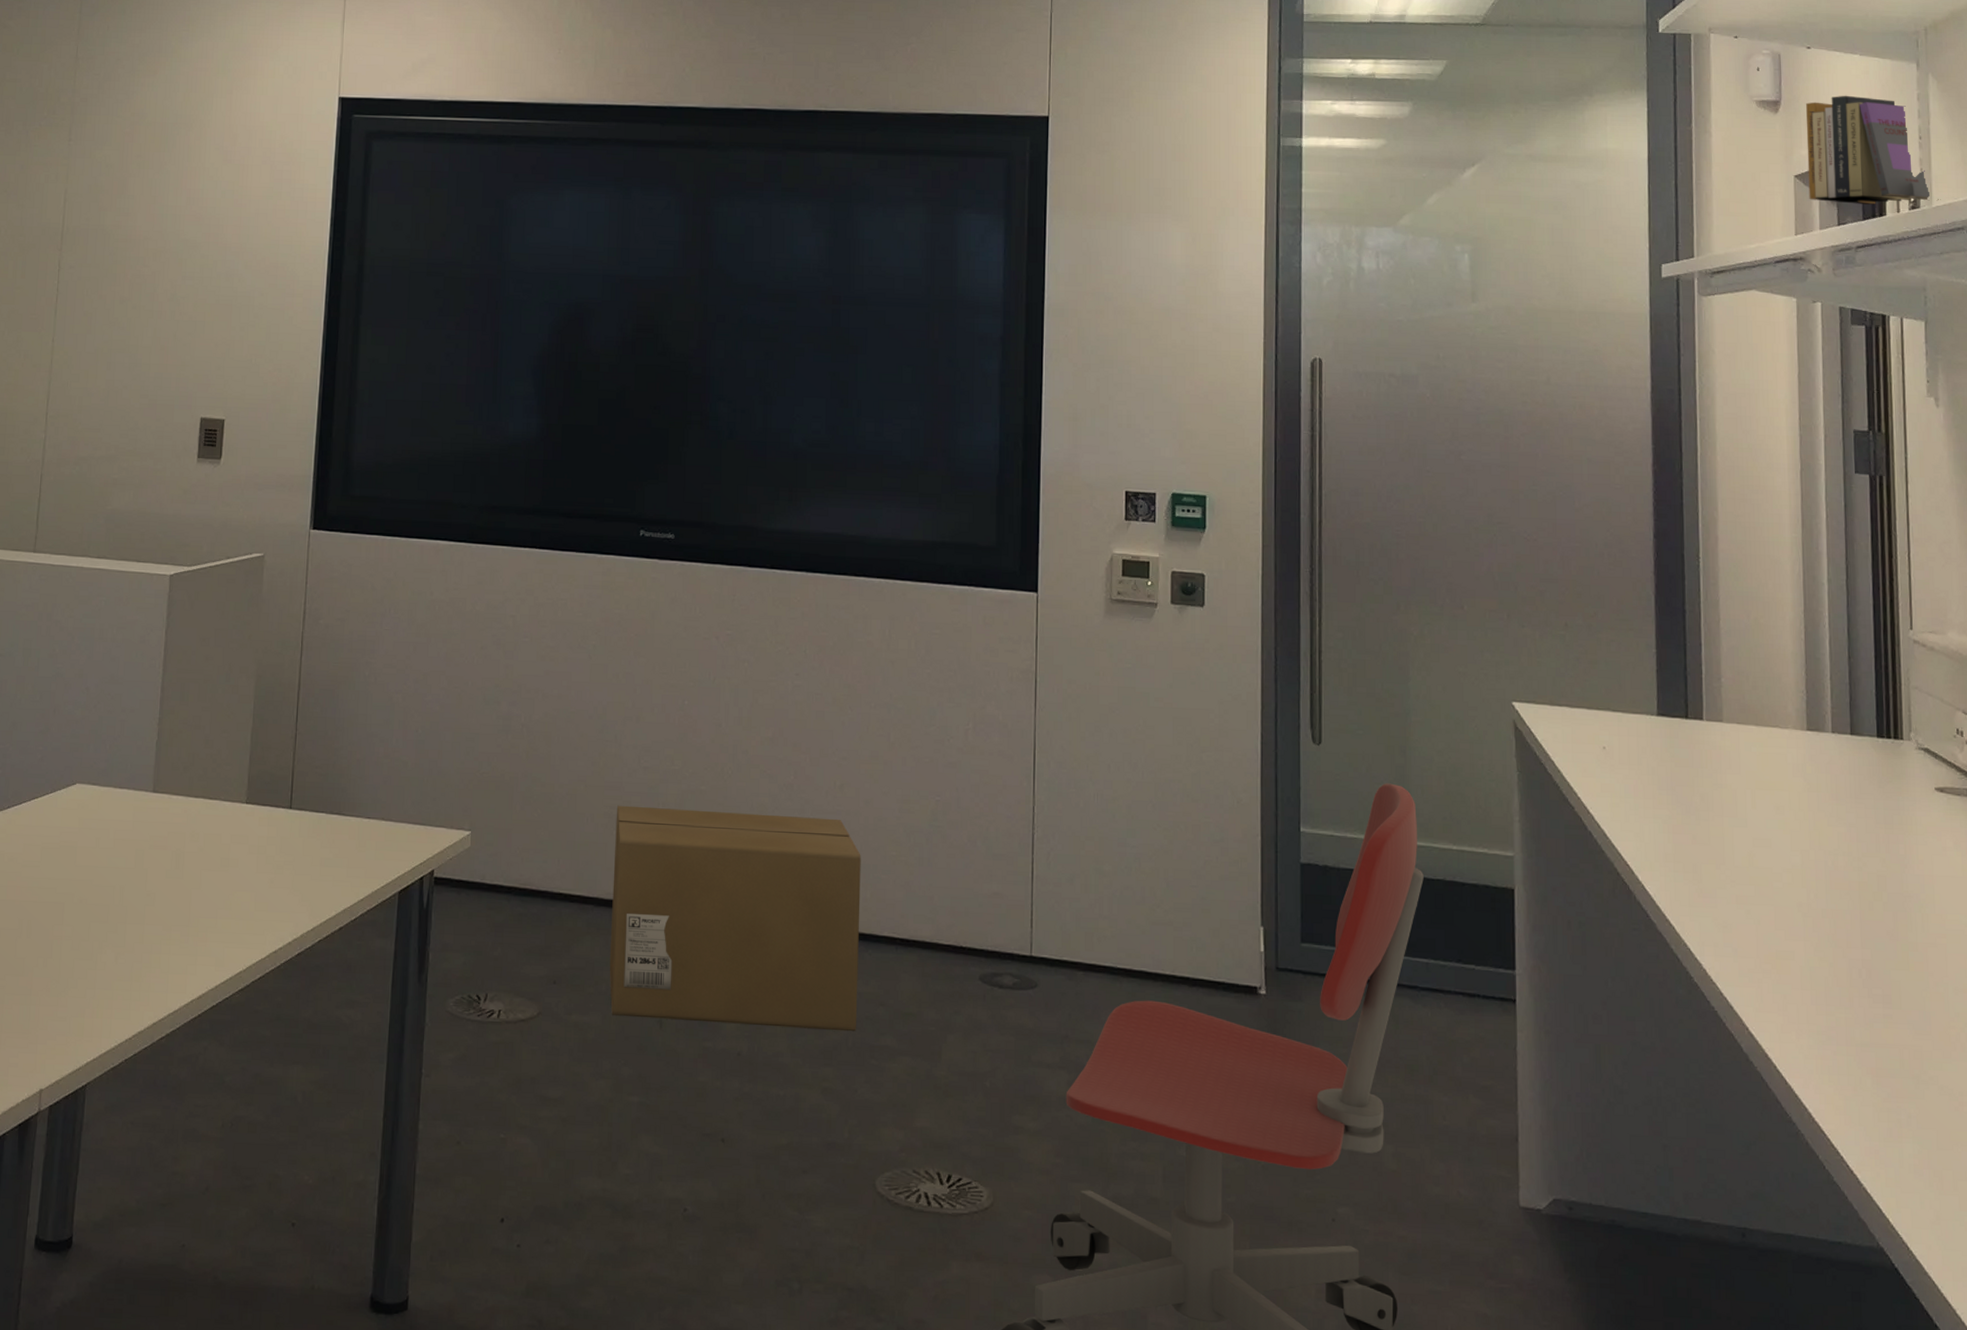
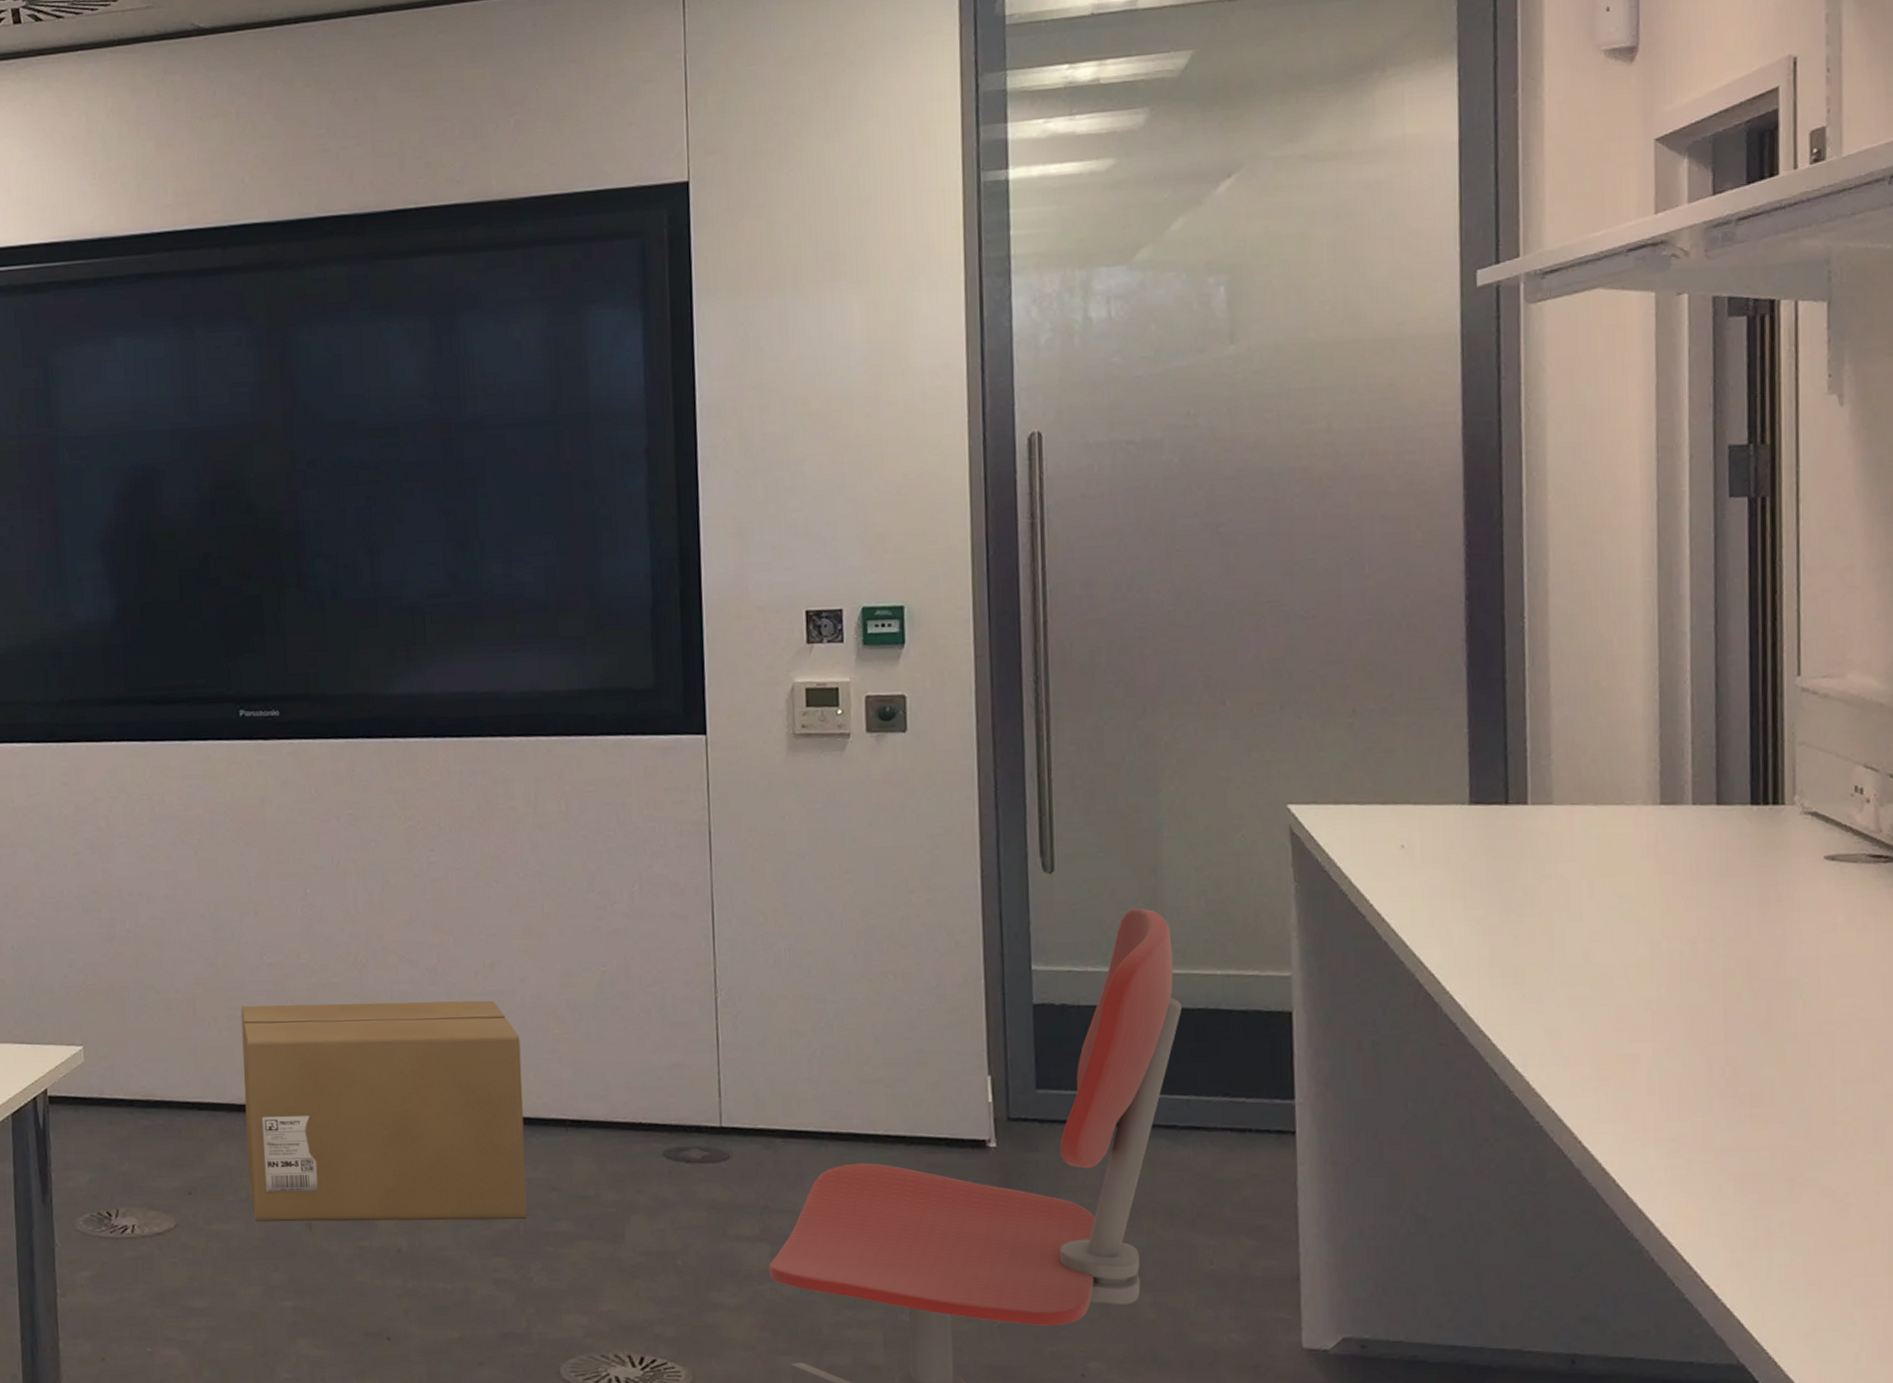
books: present [1805,95,1941,205] -> none [1671,26,1855,167]

